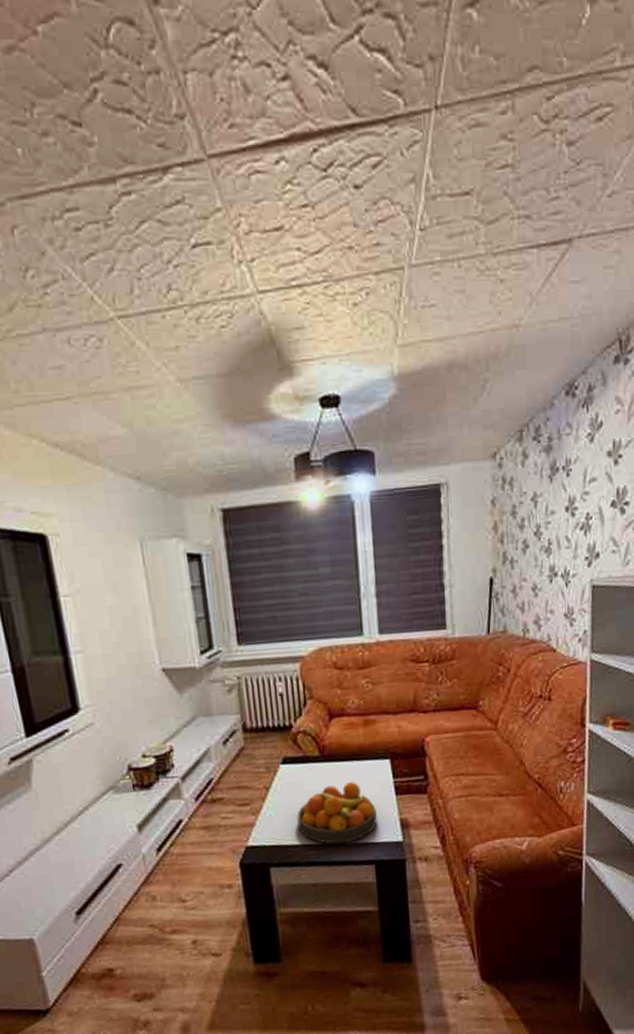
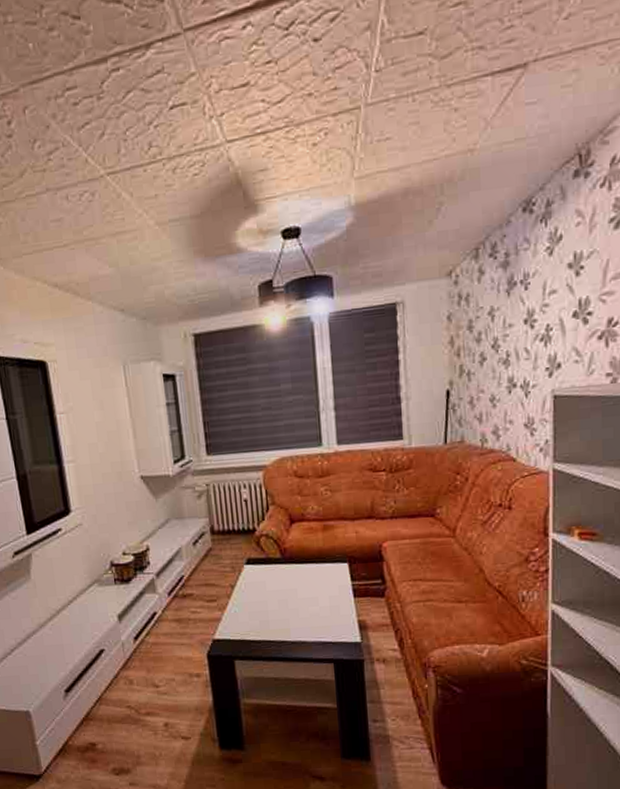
fruit bowl: present [297,782,377,844] -> none [259,583,336,641]

